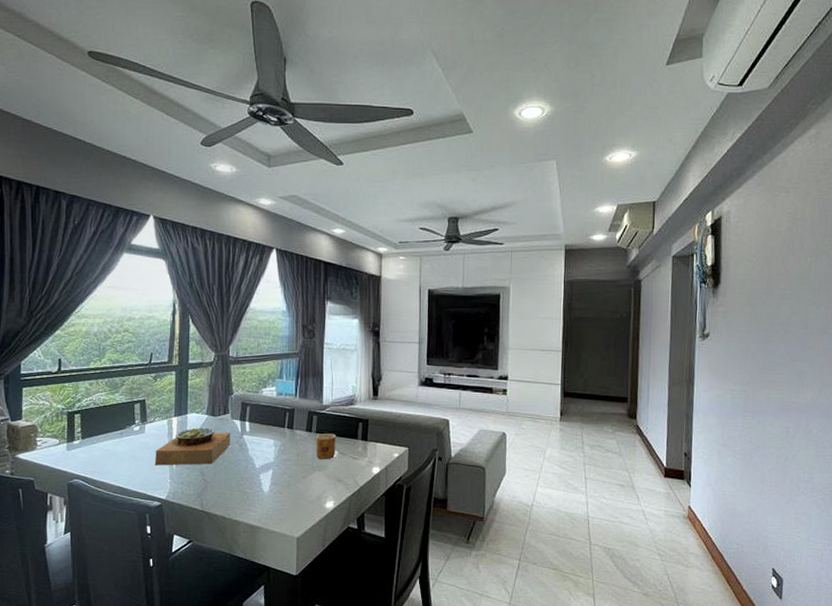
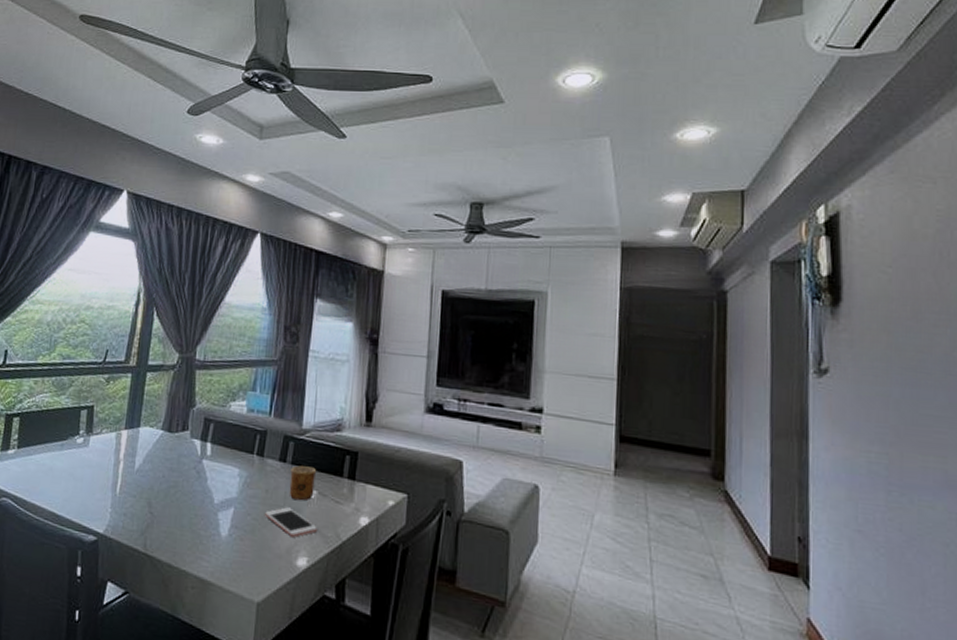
bowl: present [155,427,230,466] -> none [96,445,187,494]
cell phone: none [298,465,340,487] -> present [265,507,317,538]

